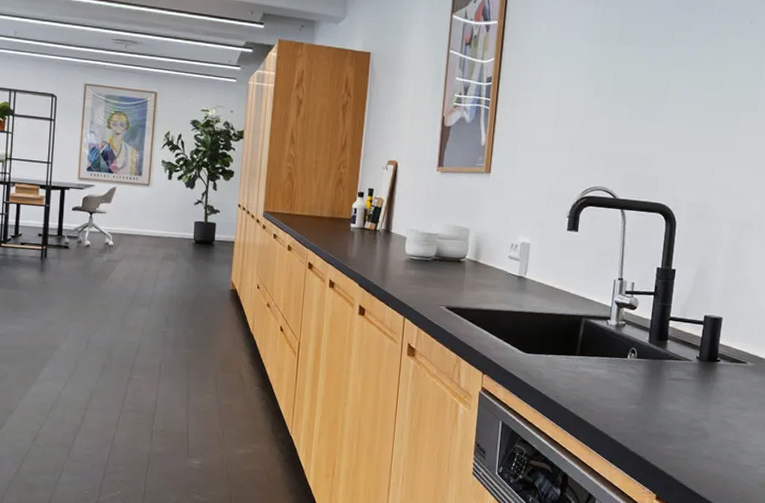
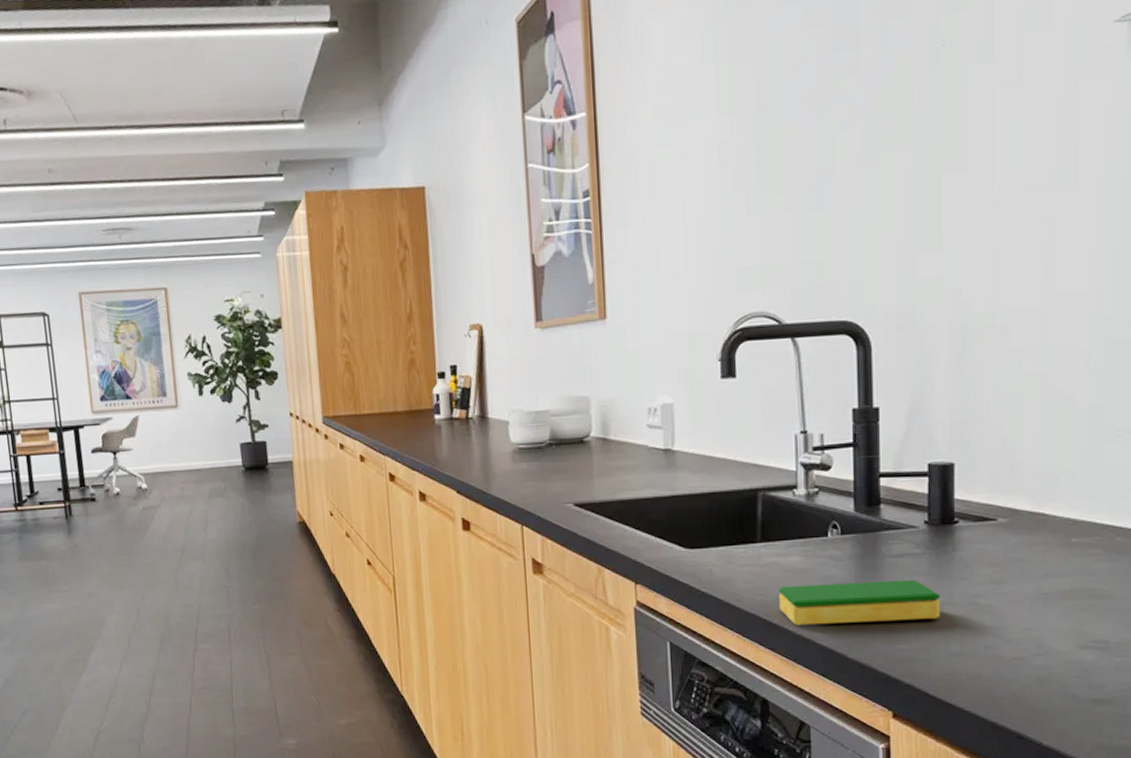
dish sponge: none [585,390,700,429] -> present [779,579,940,626]

